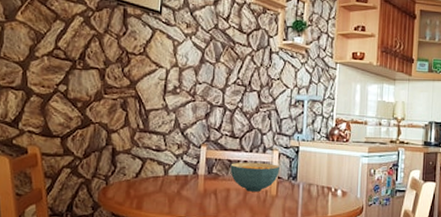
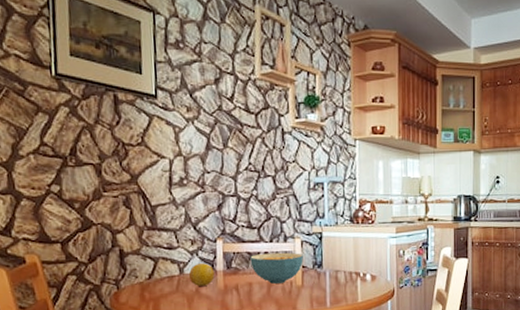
fruit: none [172,167,196,188] -> present [188,263,215,286]

